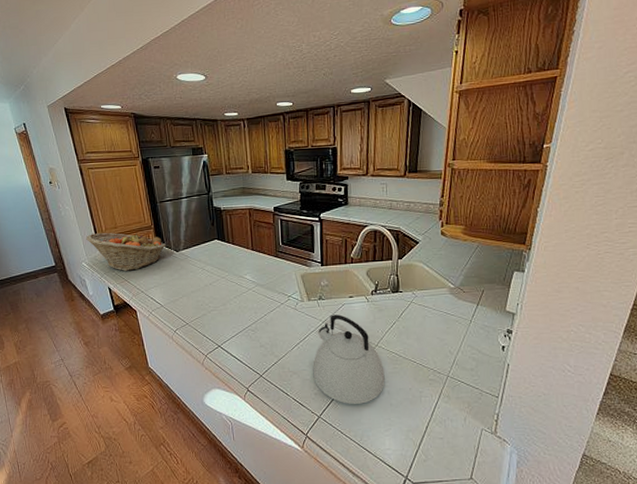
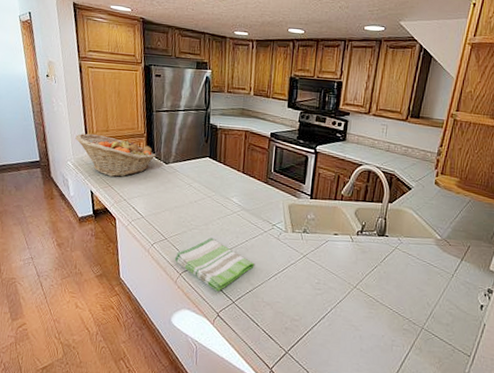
dish towel: none [198,317,276,367] -> present [174,237,255,291]
kettle: present [313,314,385,404] -> none [286,250,359,345]

